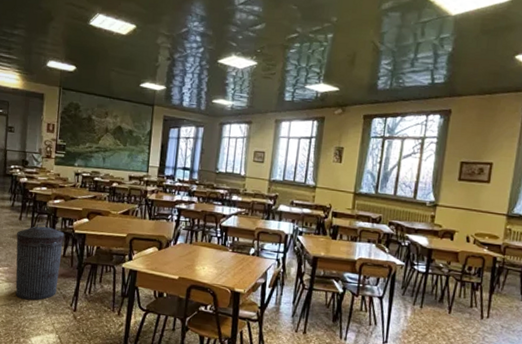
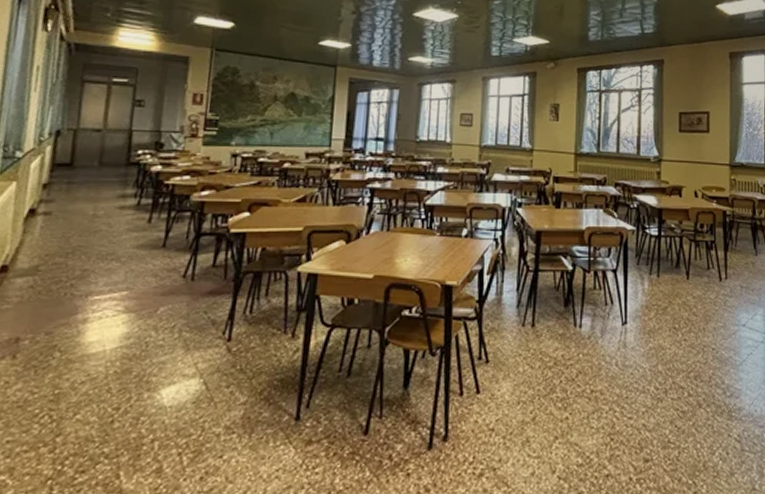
trash can: present [15,223,64,301] -> none [138,224,215,335]

